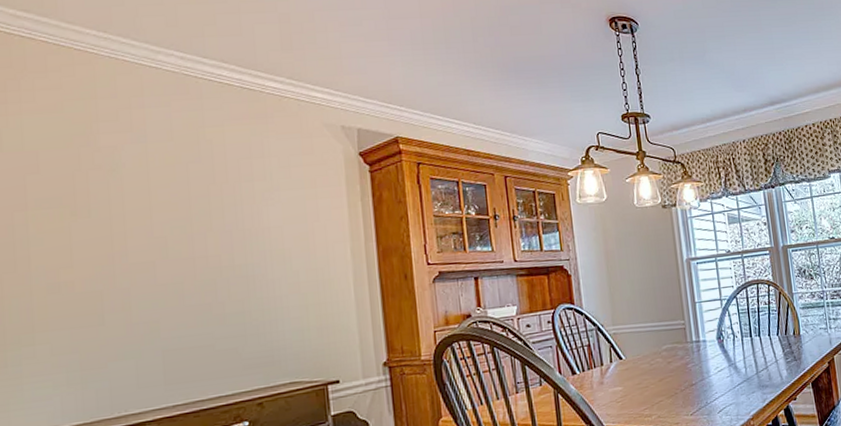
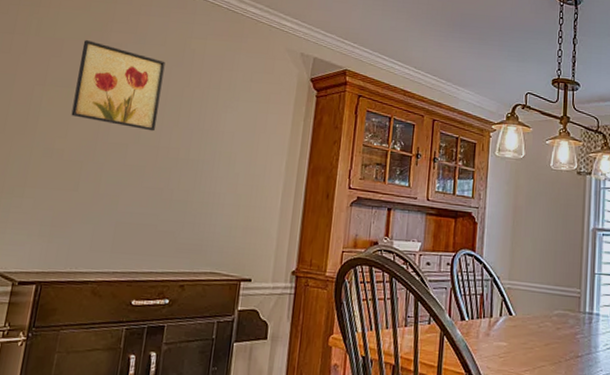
wall art: none [65,148,186,242] -> present [71,40,165,132]

